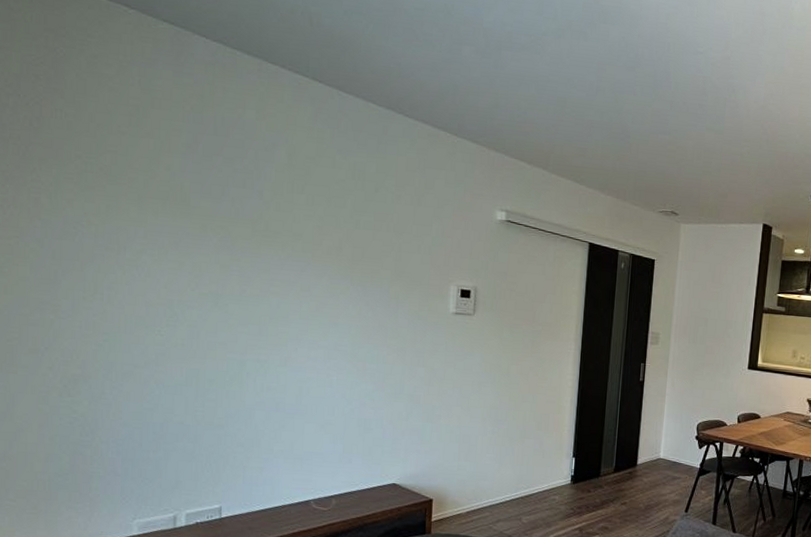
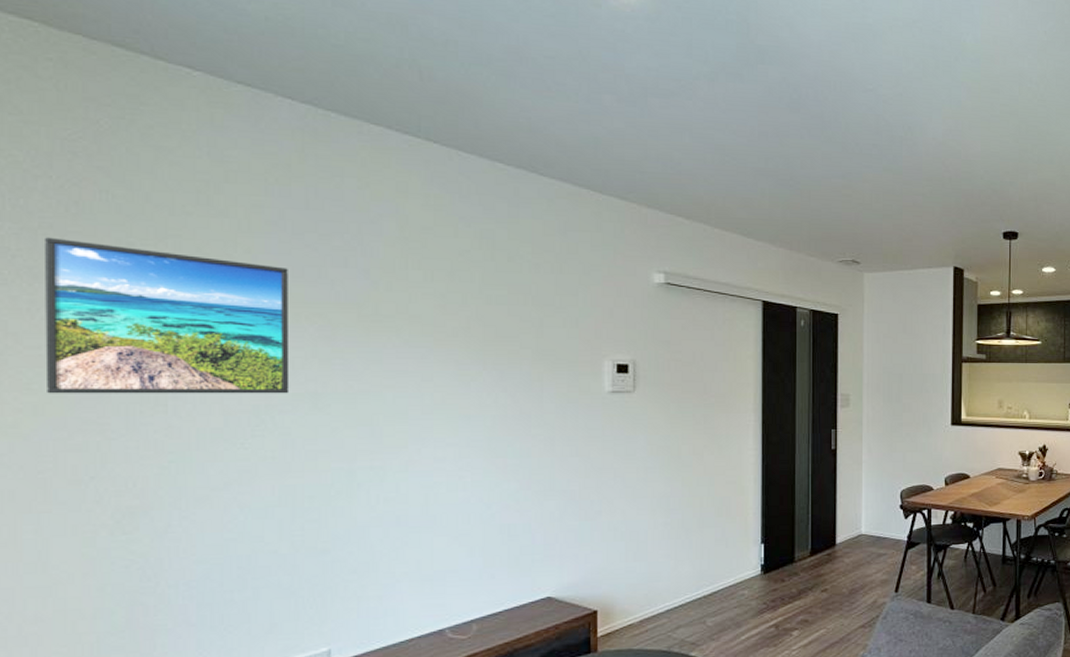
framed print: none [13,146,199,293] -> present [43,237,290,394]

